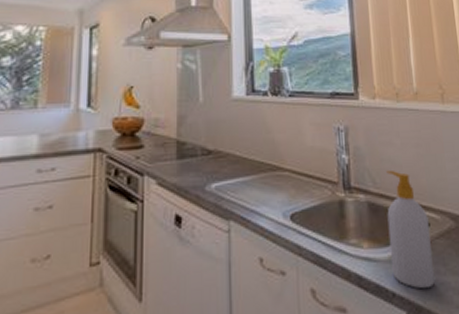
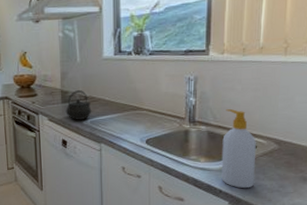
kettle: none [181,141,218,185] -> present [65,90,92,120]

